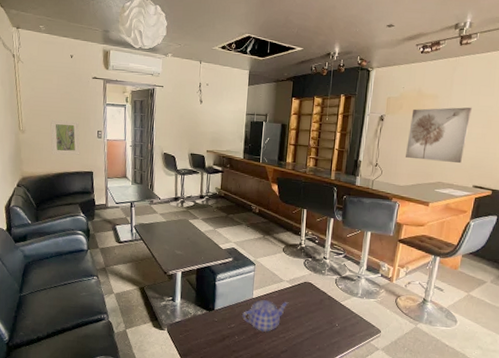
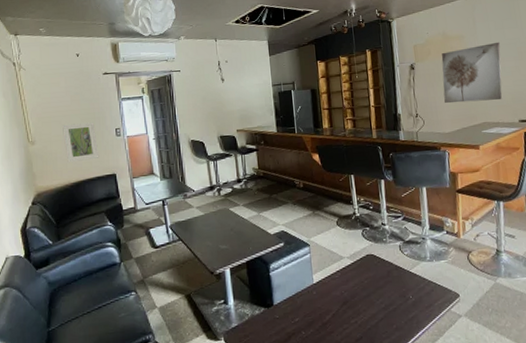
teapot: present [241,299,289,332] -> none [304,281,354,321]

